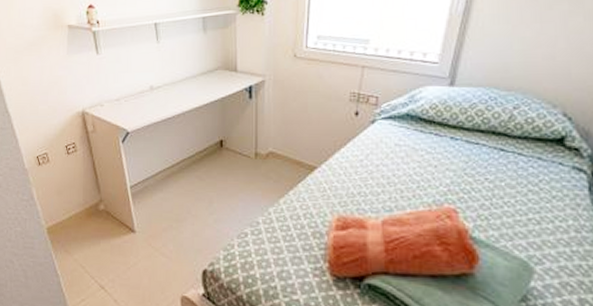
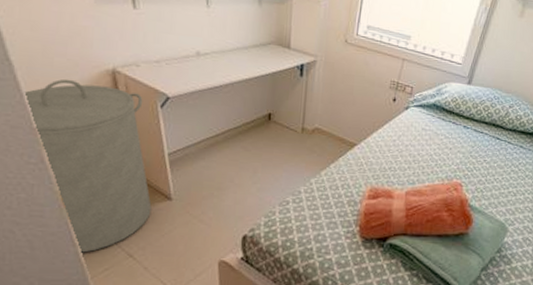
laundry hamper: none [18,123,118,283] -> present [24,79,152,253]

